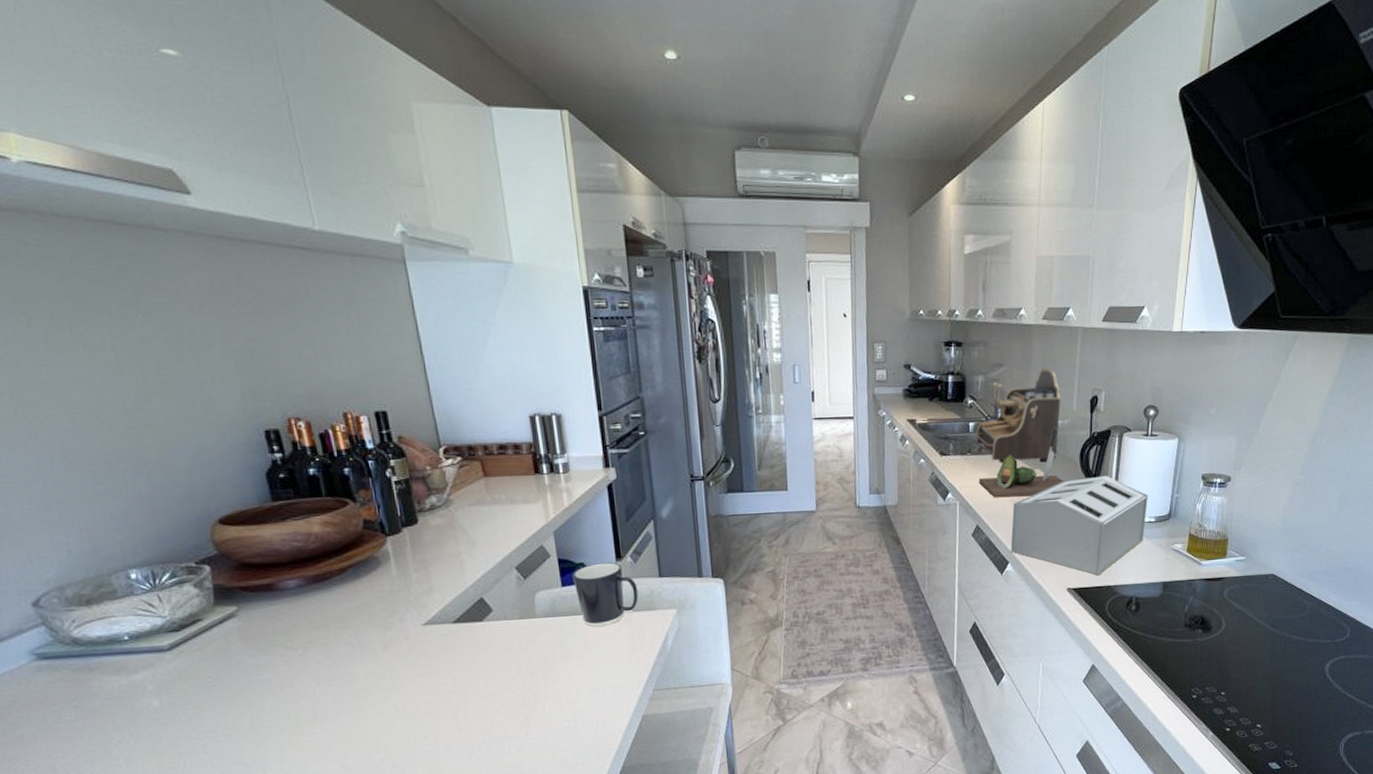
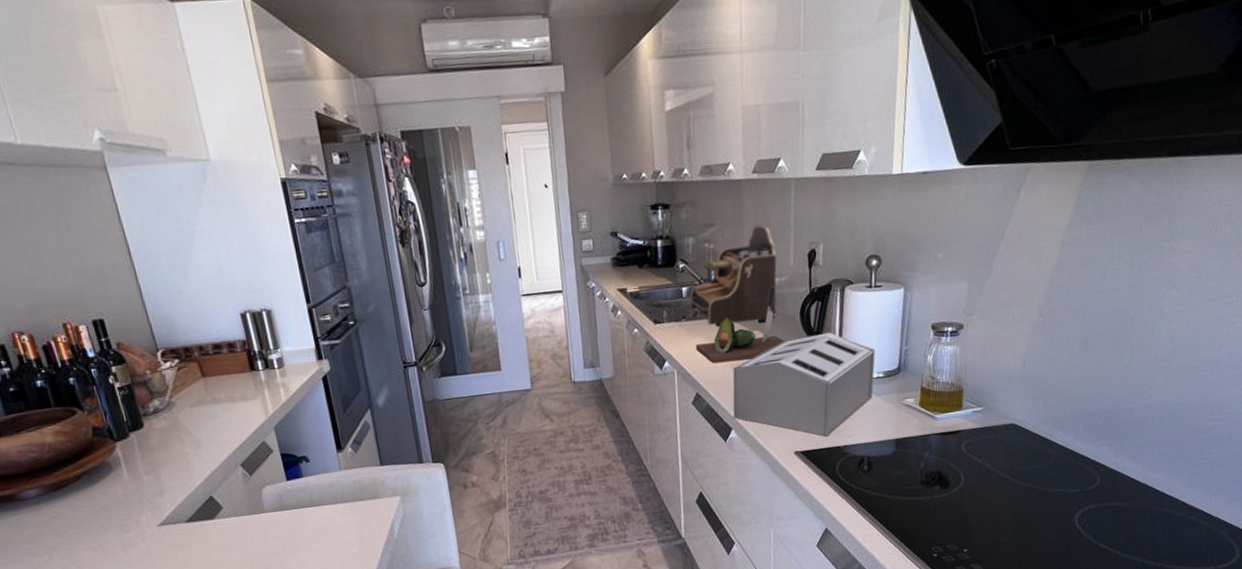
mug: present [572,562,639,627] -> none [296,453,362,519]

